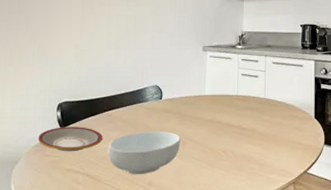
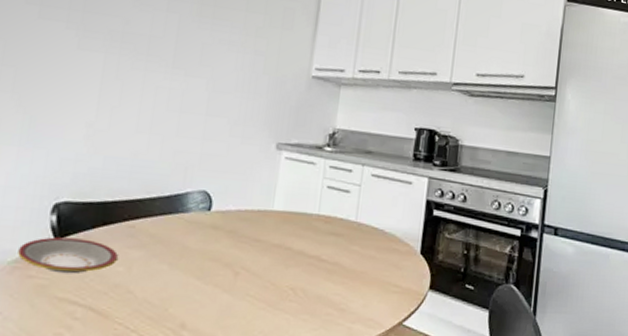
cereal bowl: present [108,132,181,175] -> none [124,253,233,313]

